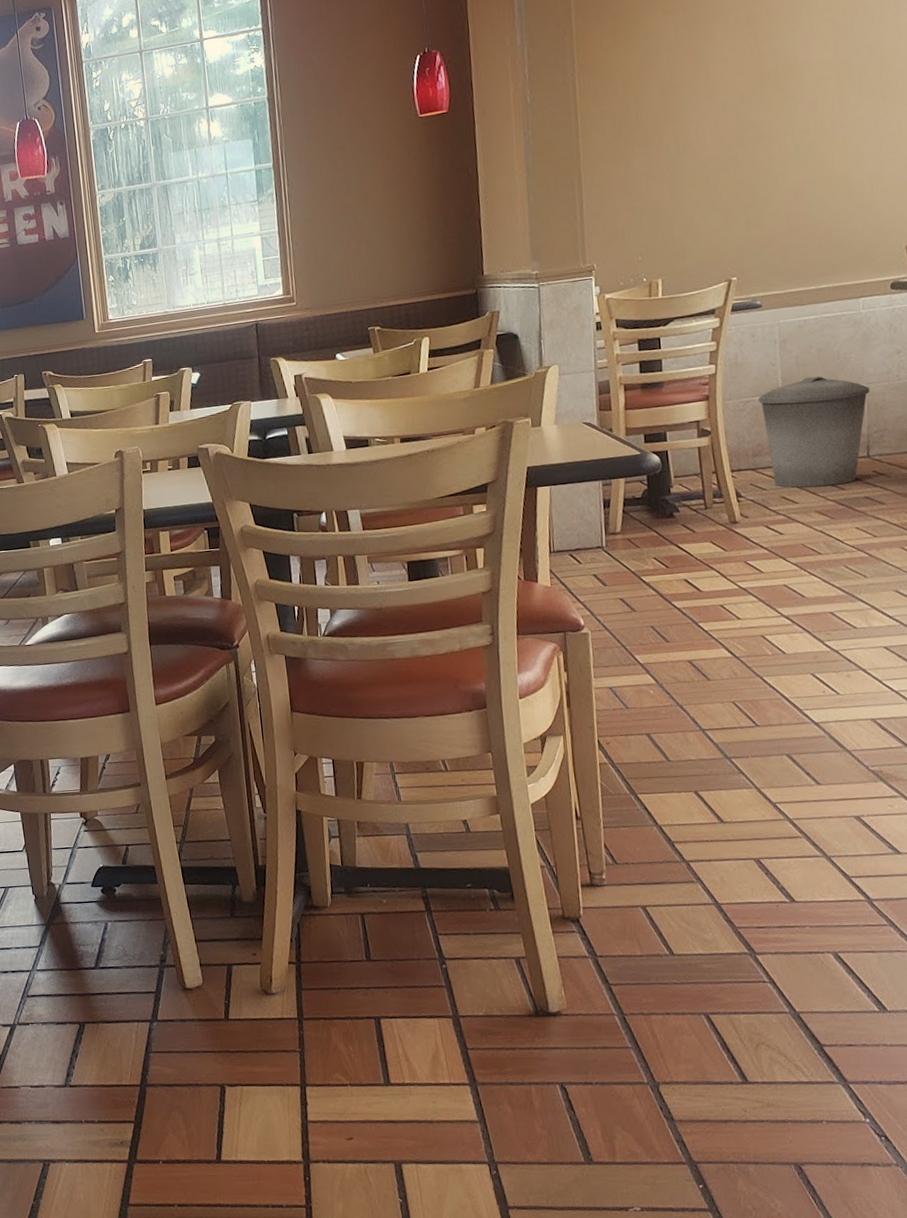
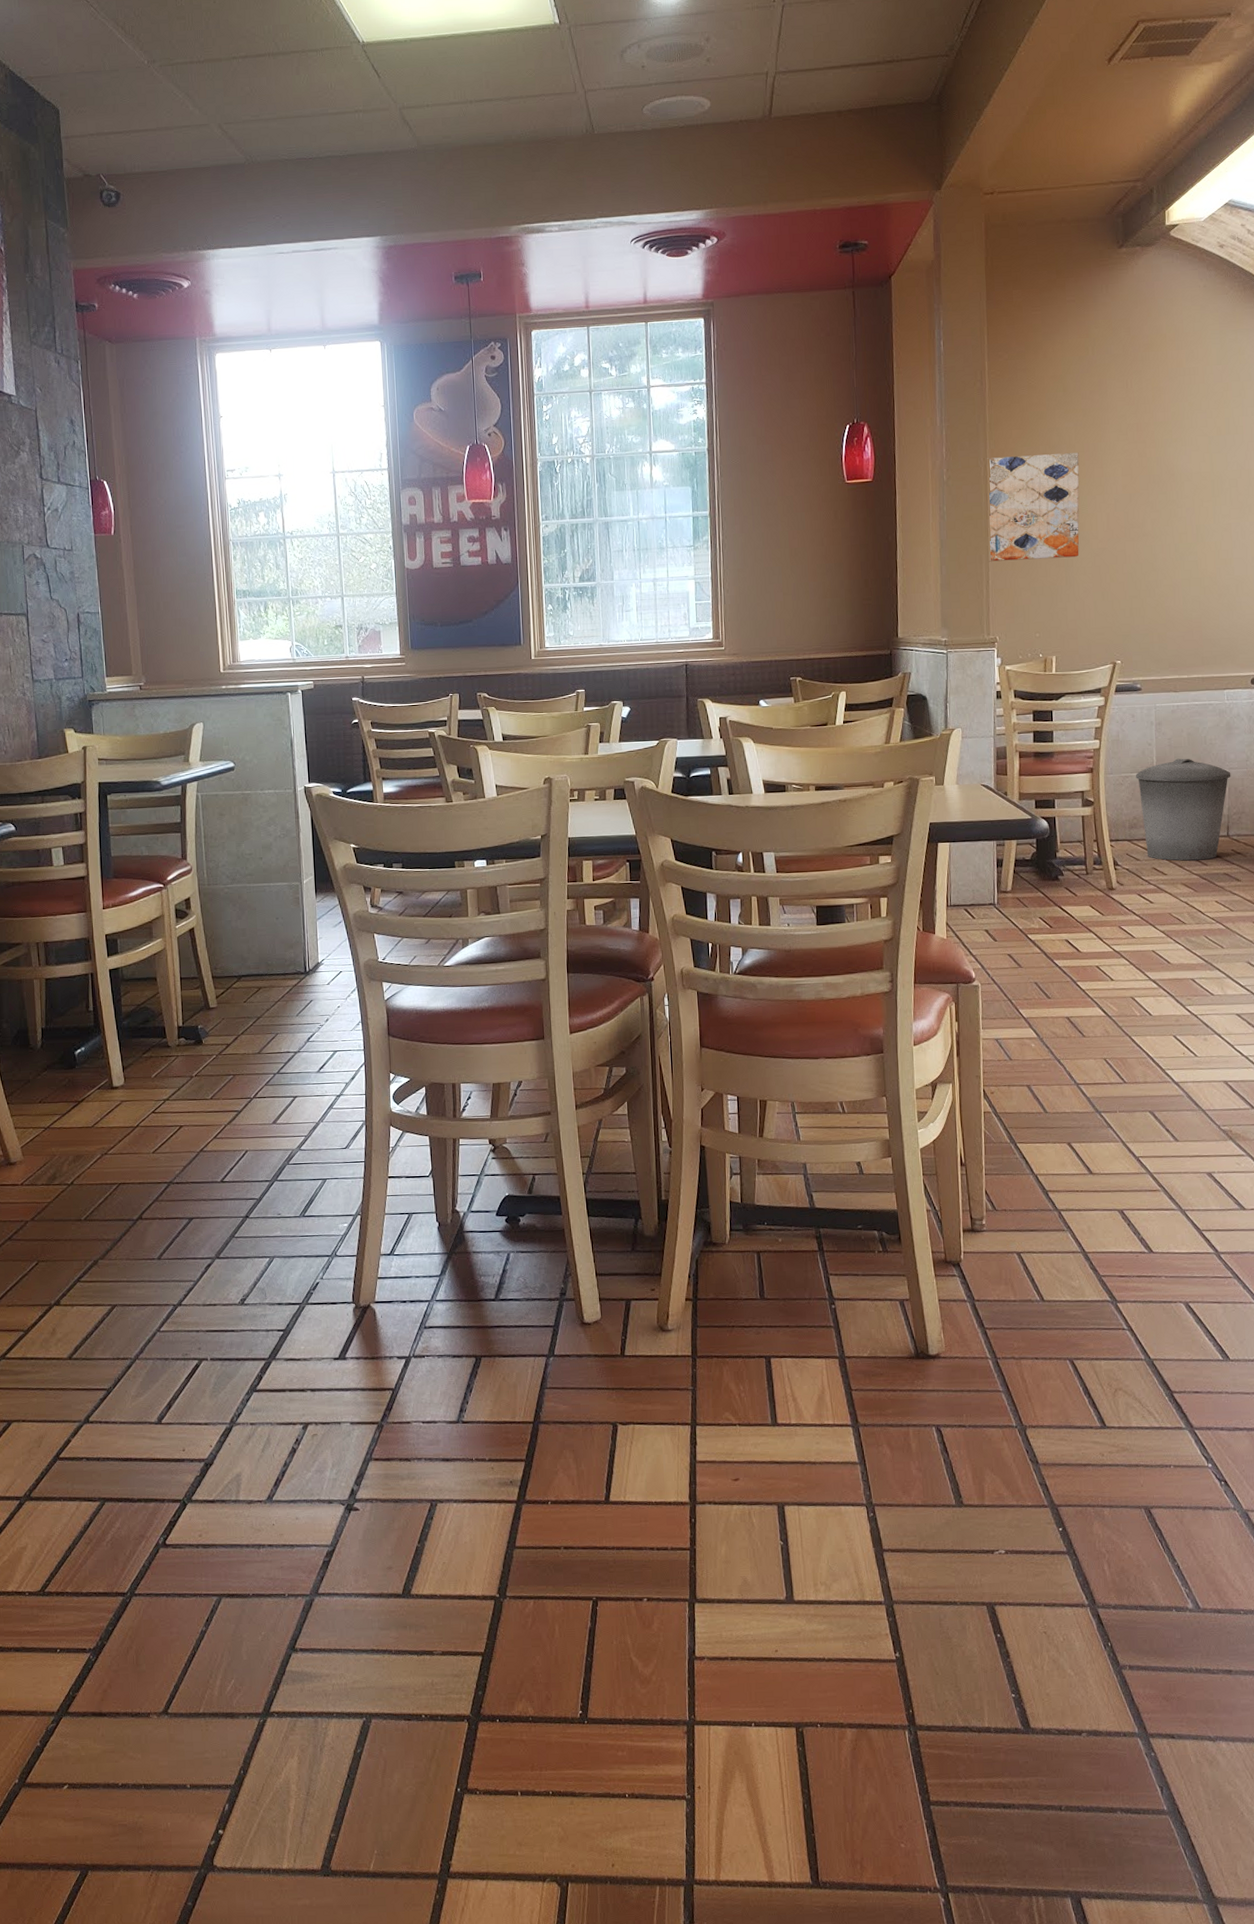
wall art: none [575,56,685,185] -> present [987,453,1080,562]

